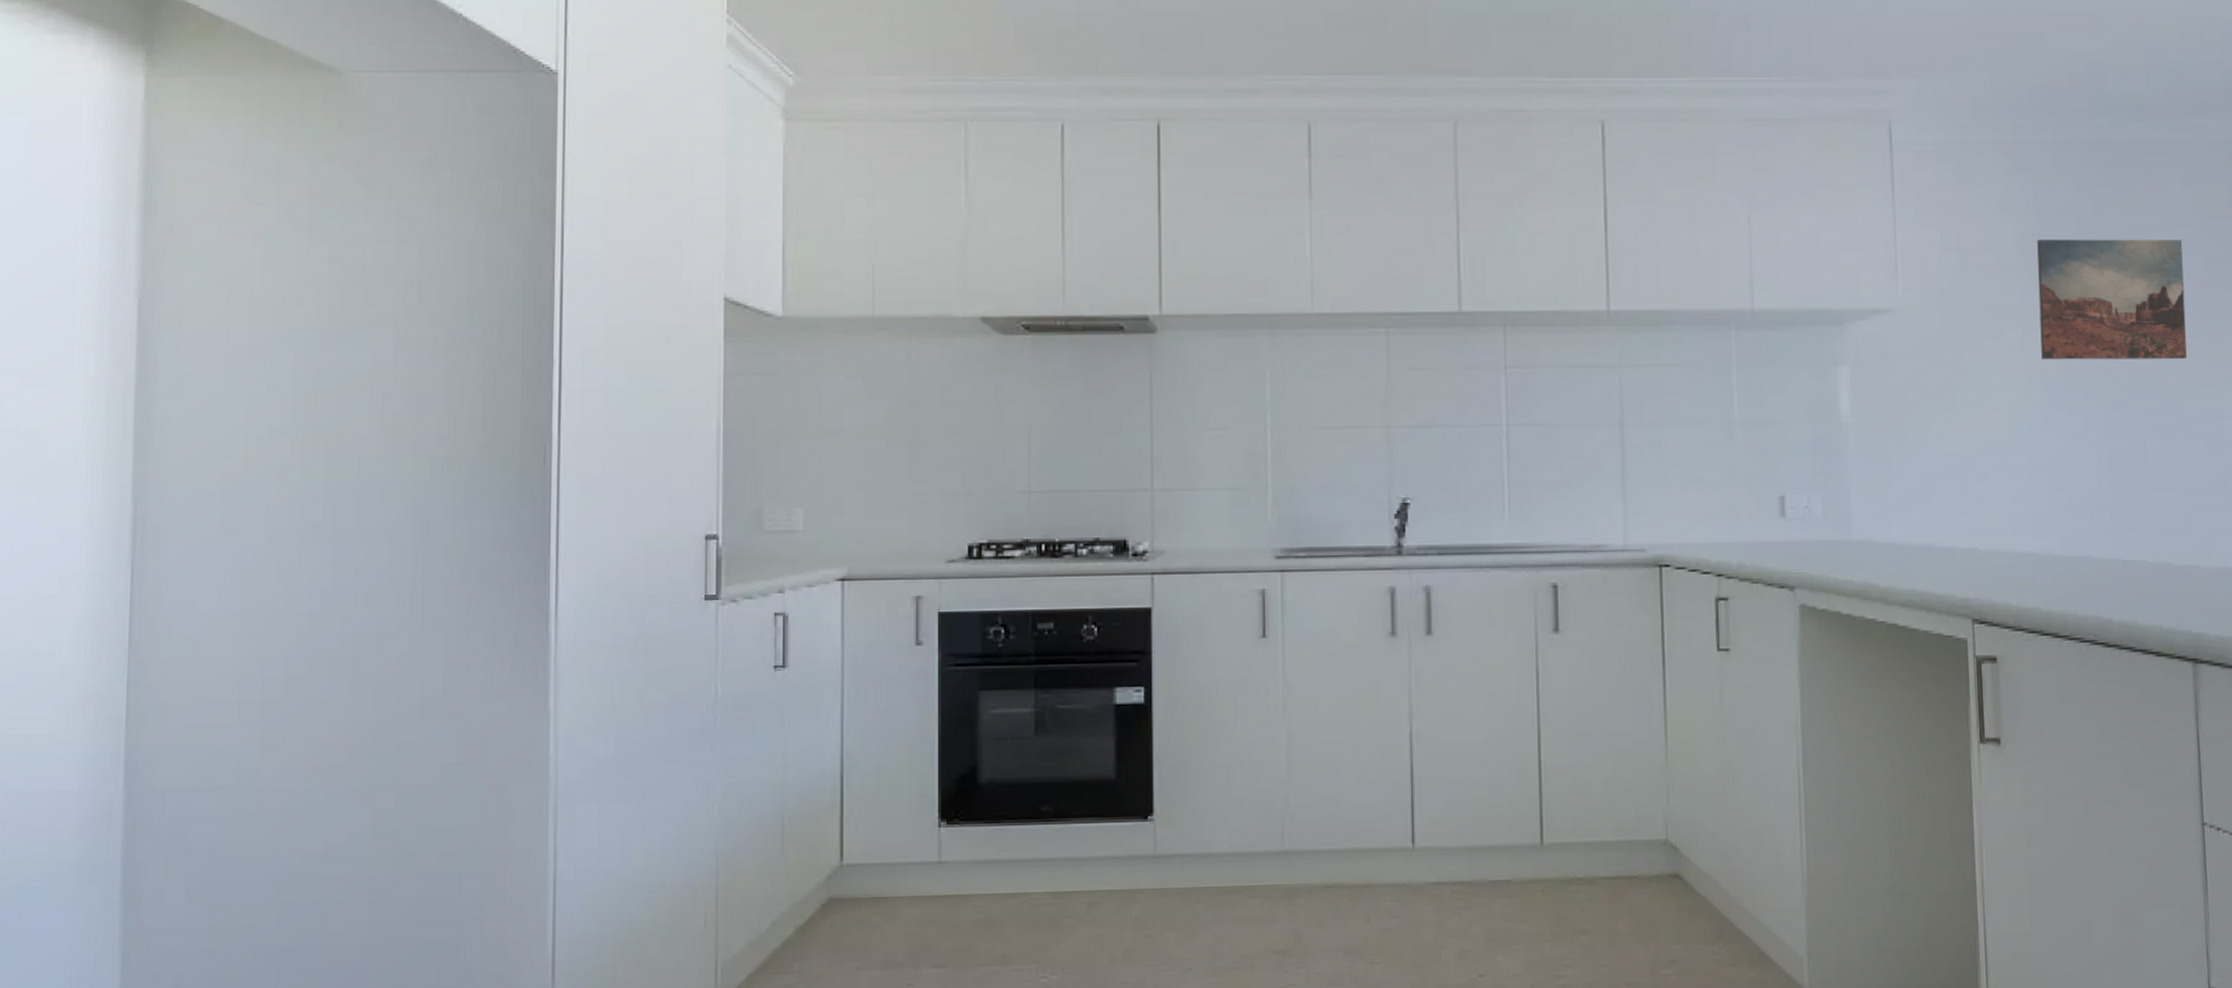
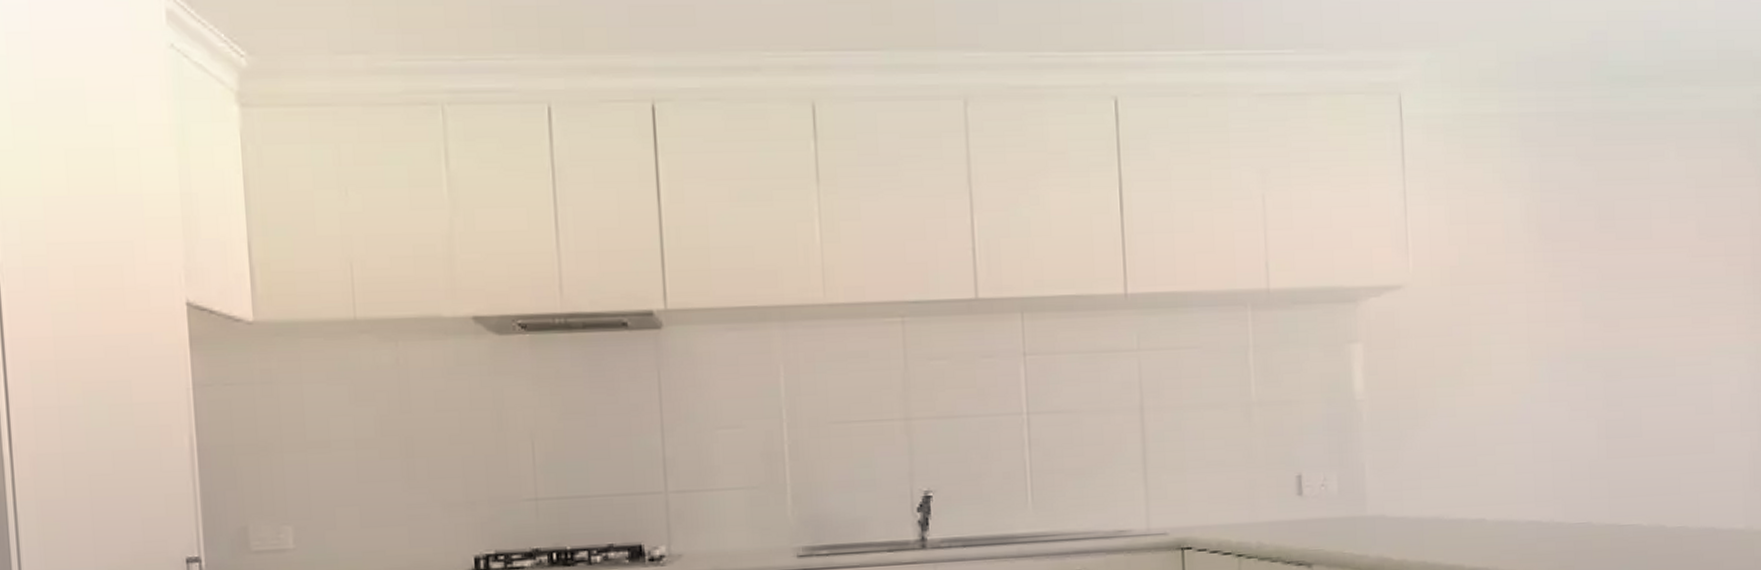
wall art: present [2037,239,2187,360] -> none [1541,210,1680,333]

